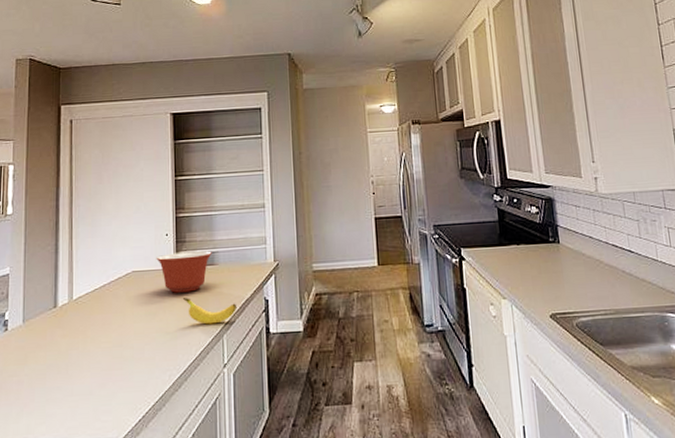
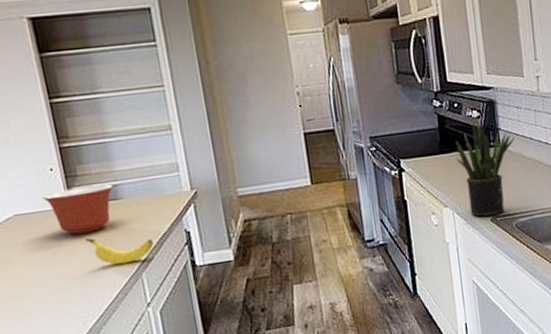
potted plant: none [515,217,574,312] -> present [455,121,515,217]

